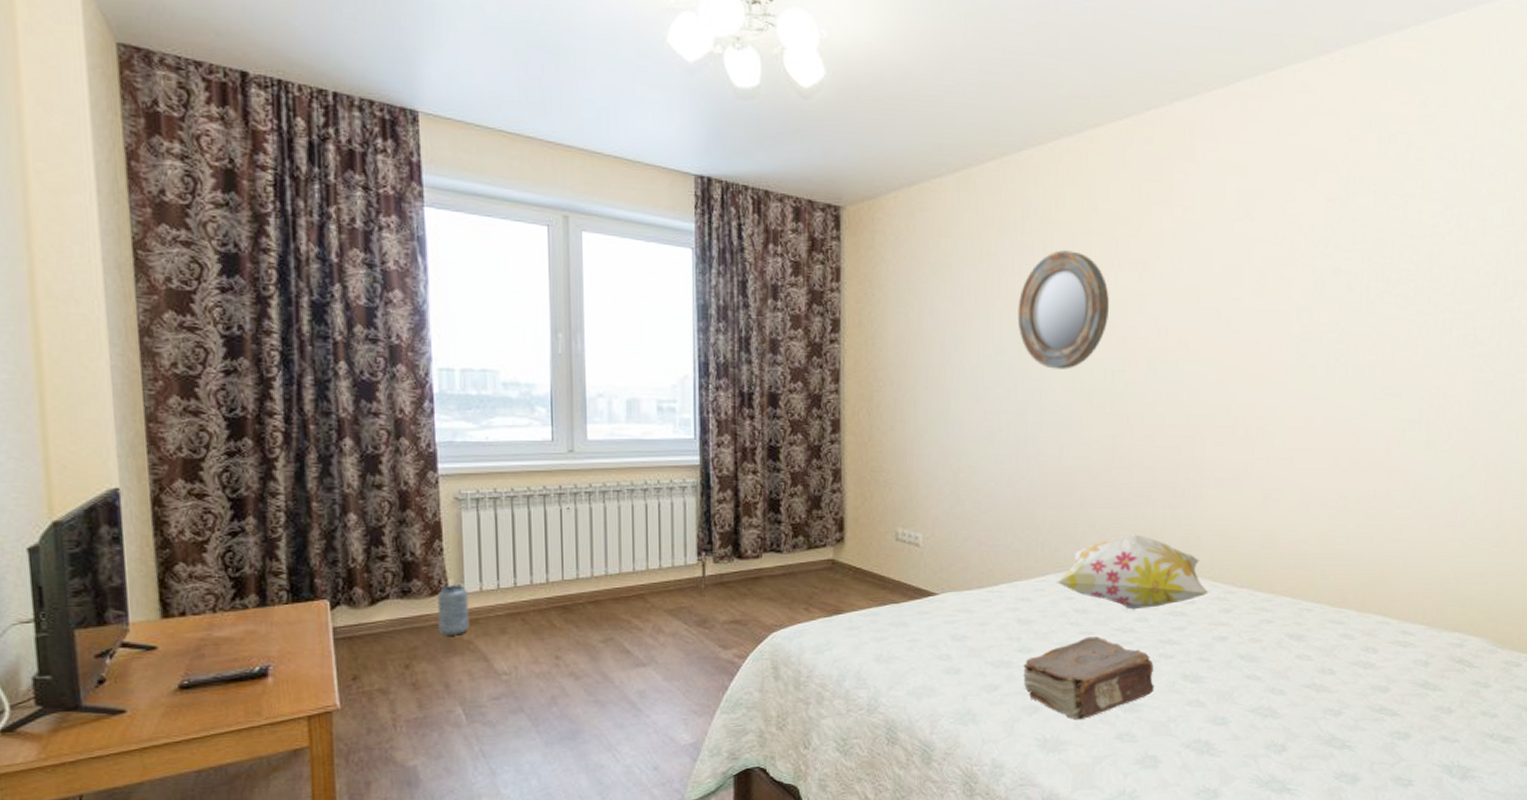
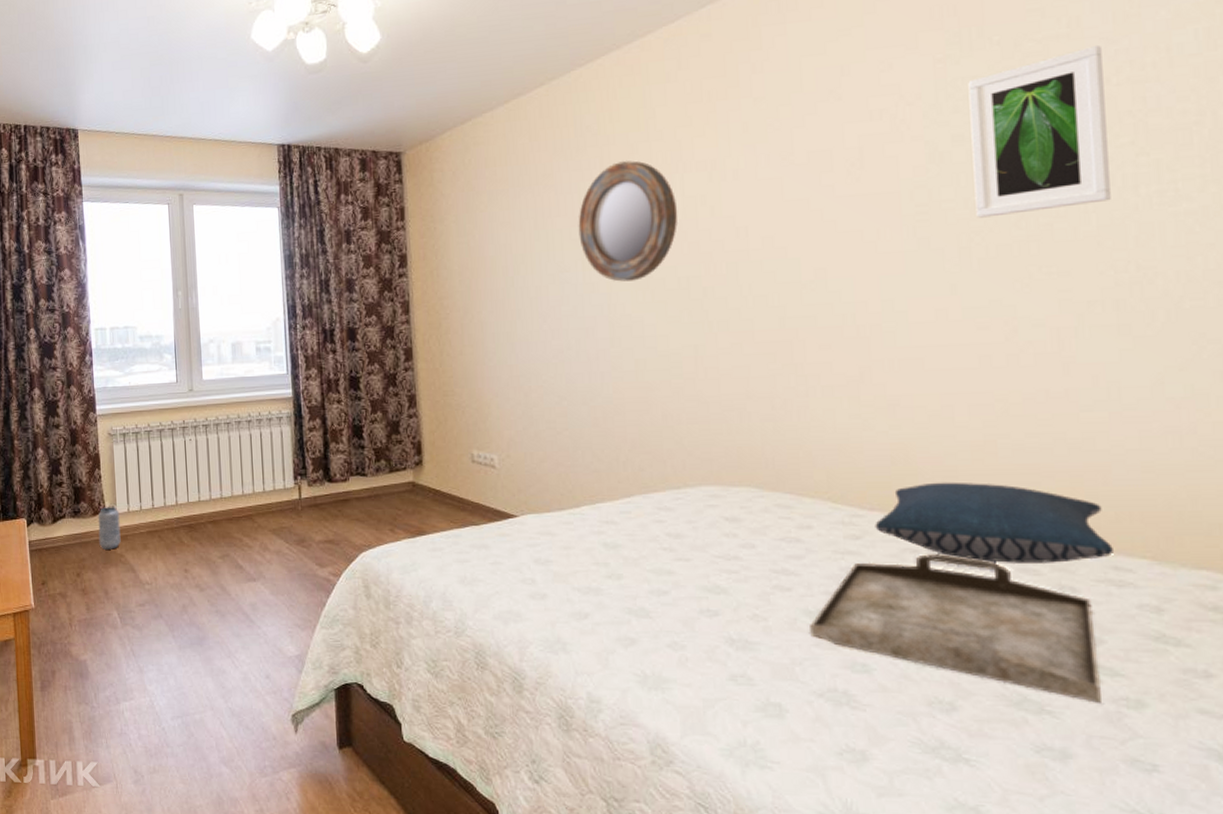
book: present [1023,636,1155,719] -> none [614,564,772,655]
decorative pillow: present [1054,534,1210,610] -> none [641,451,830,535]
serving tray: none [1183,623,1386,737] -> present [809,553,1102,703]
pillow: none [1242,564,1404,630] -> present [875,482,1113,563]
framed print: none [1343,207,1442,342] -> present [968,44,1111,218]

